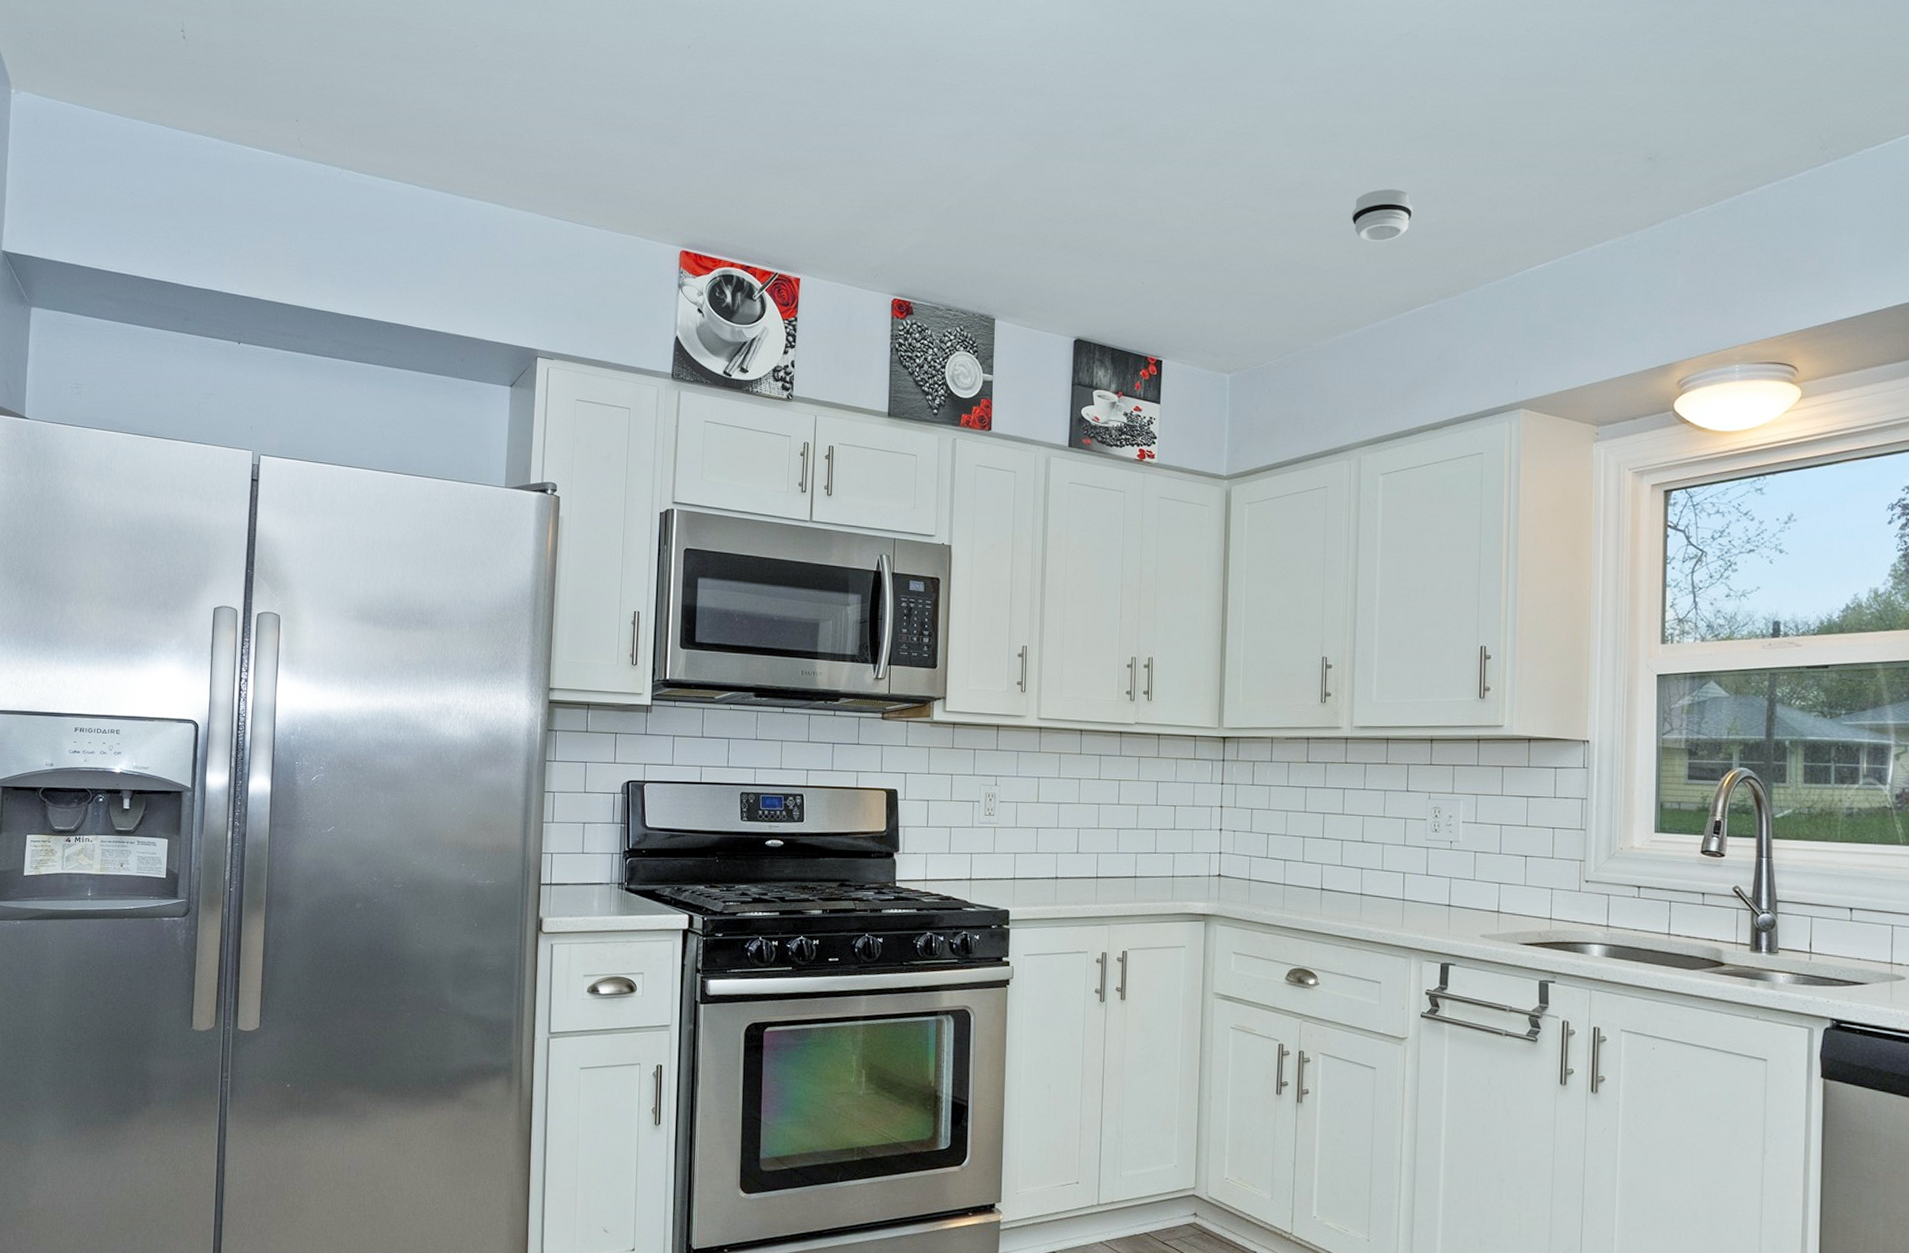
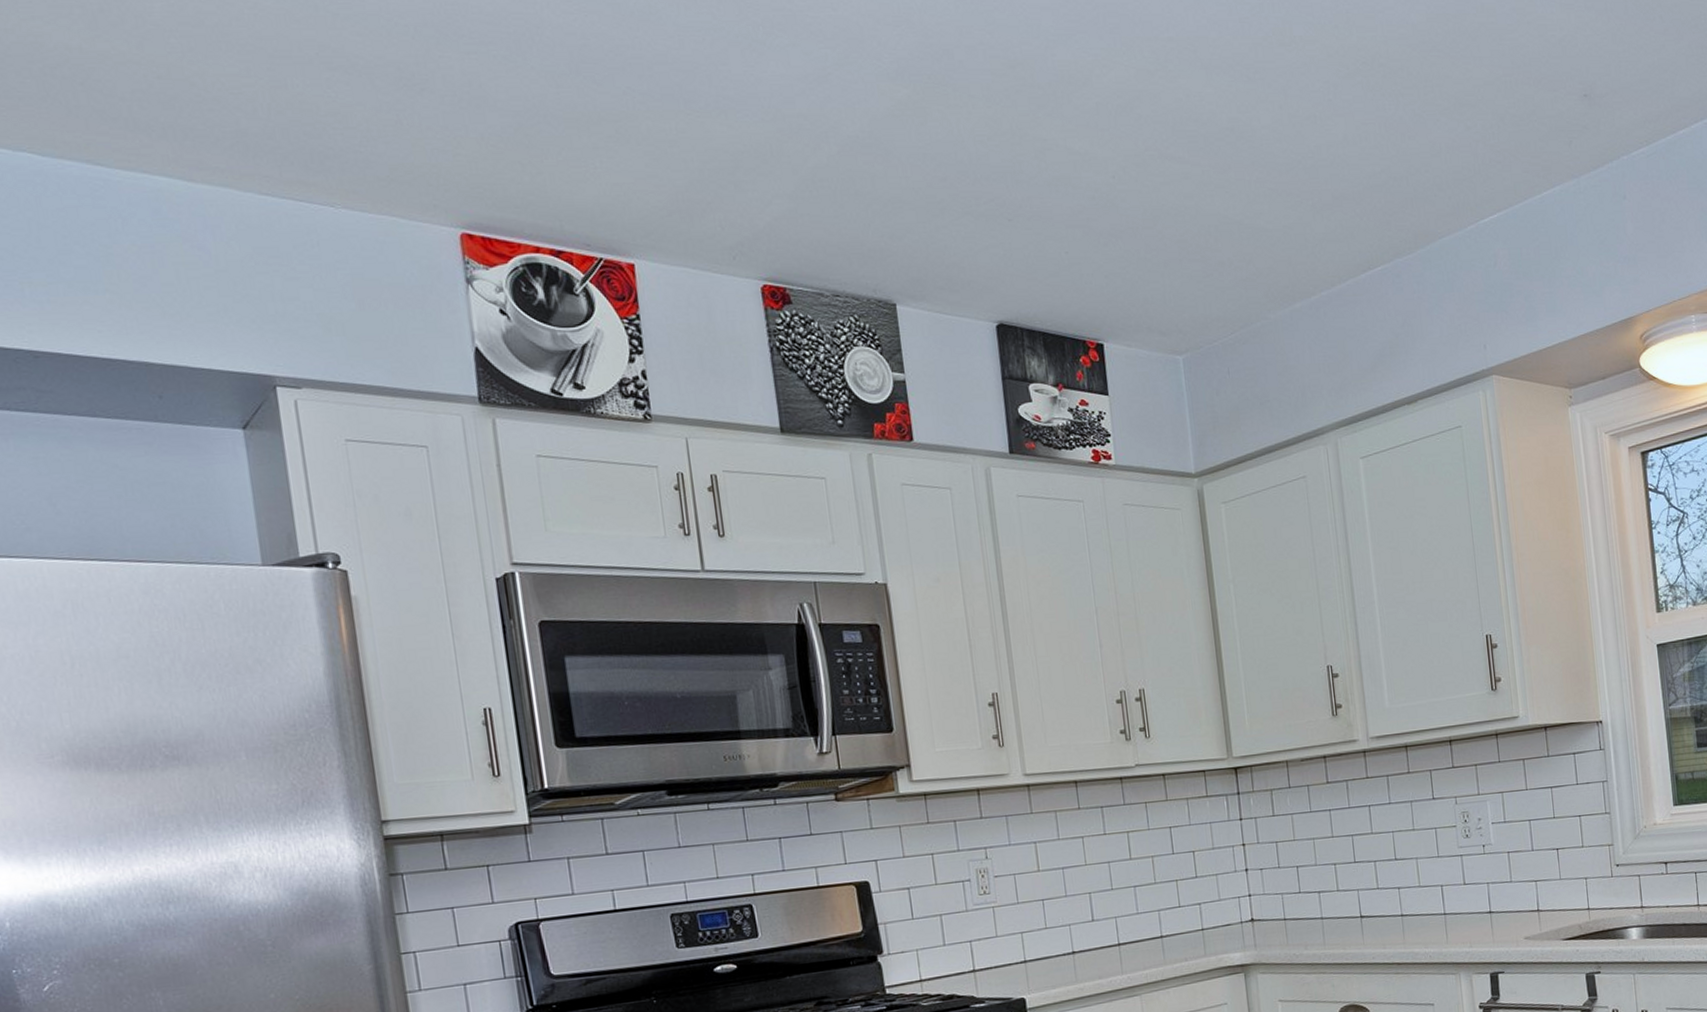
smoke detector: present [1351,189,1414,242] -> none [1289,134,1355,196]

